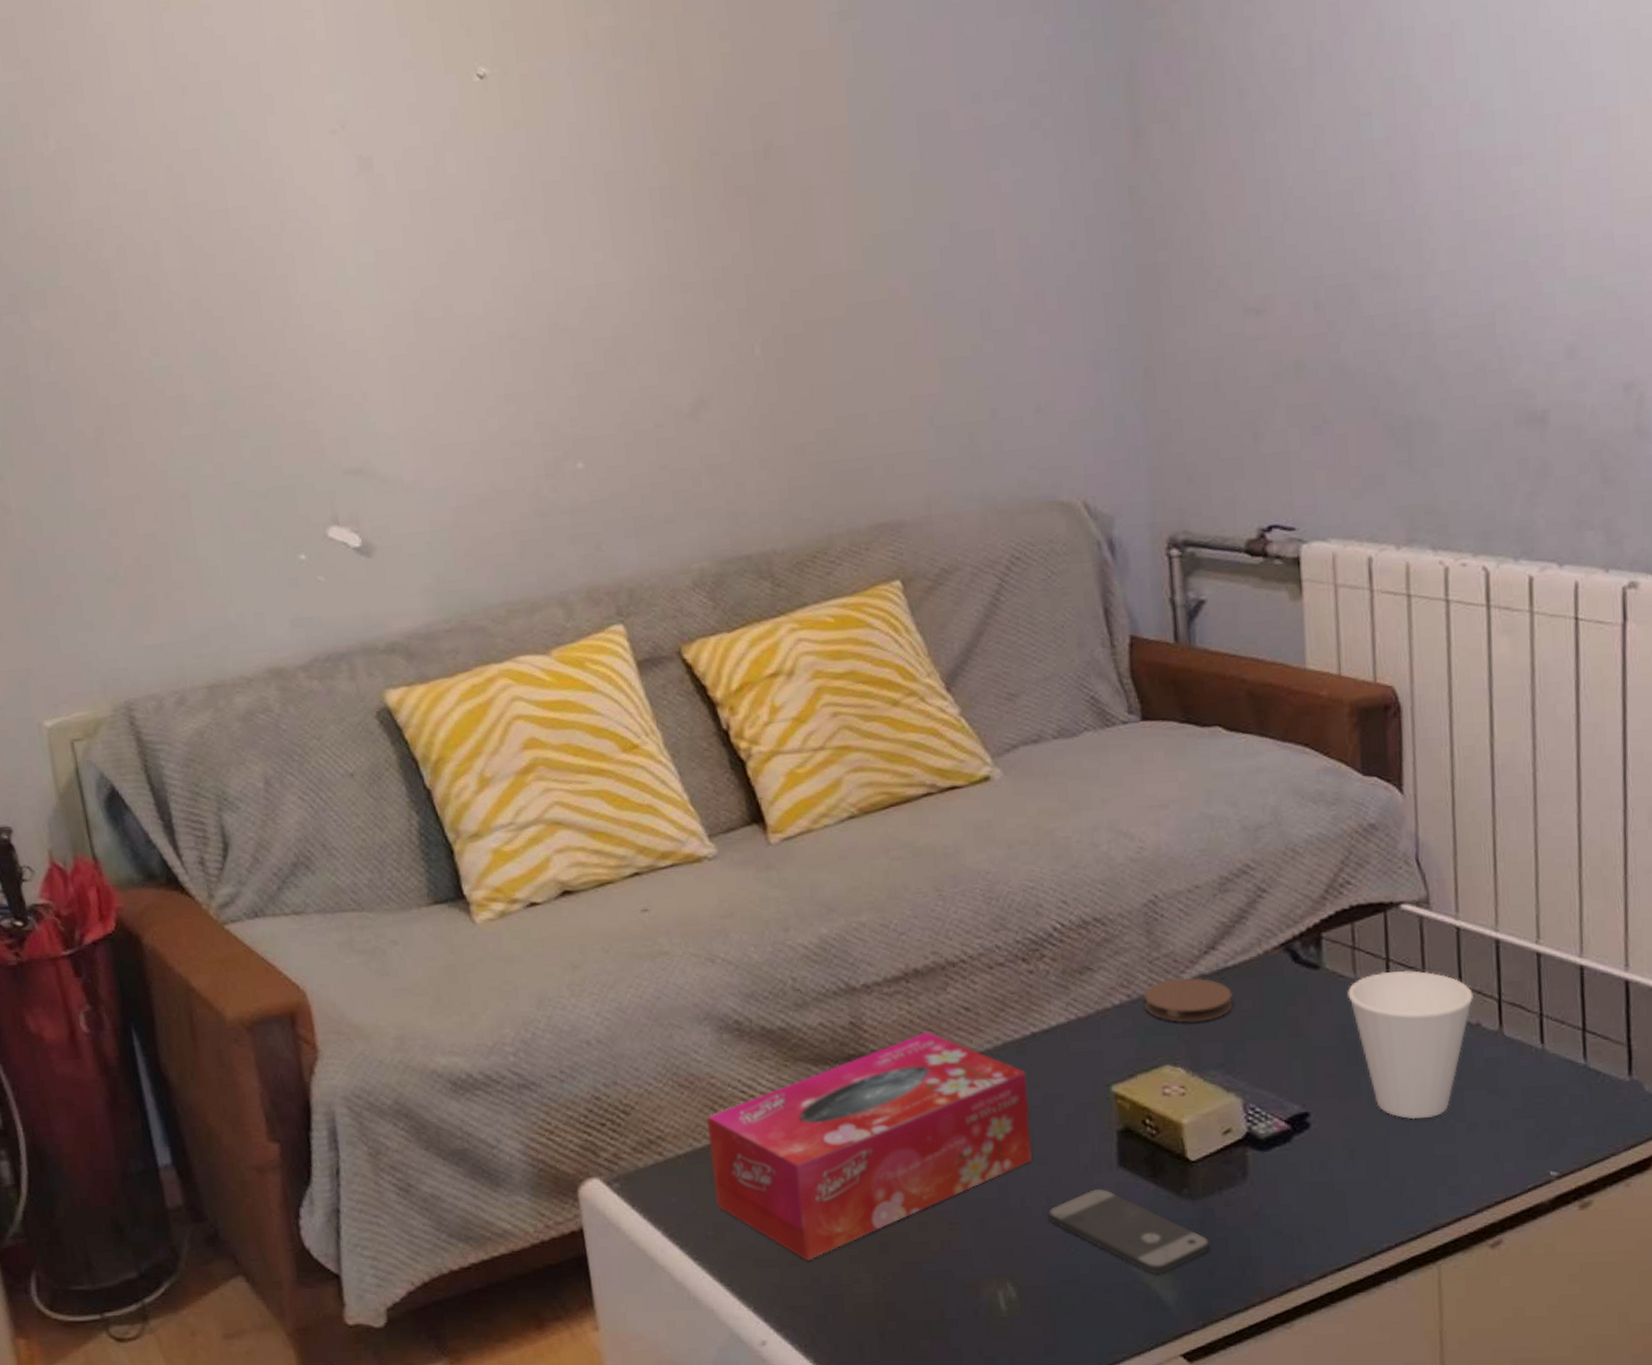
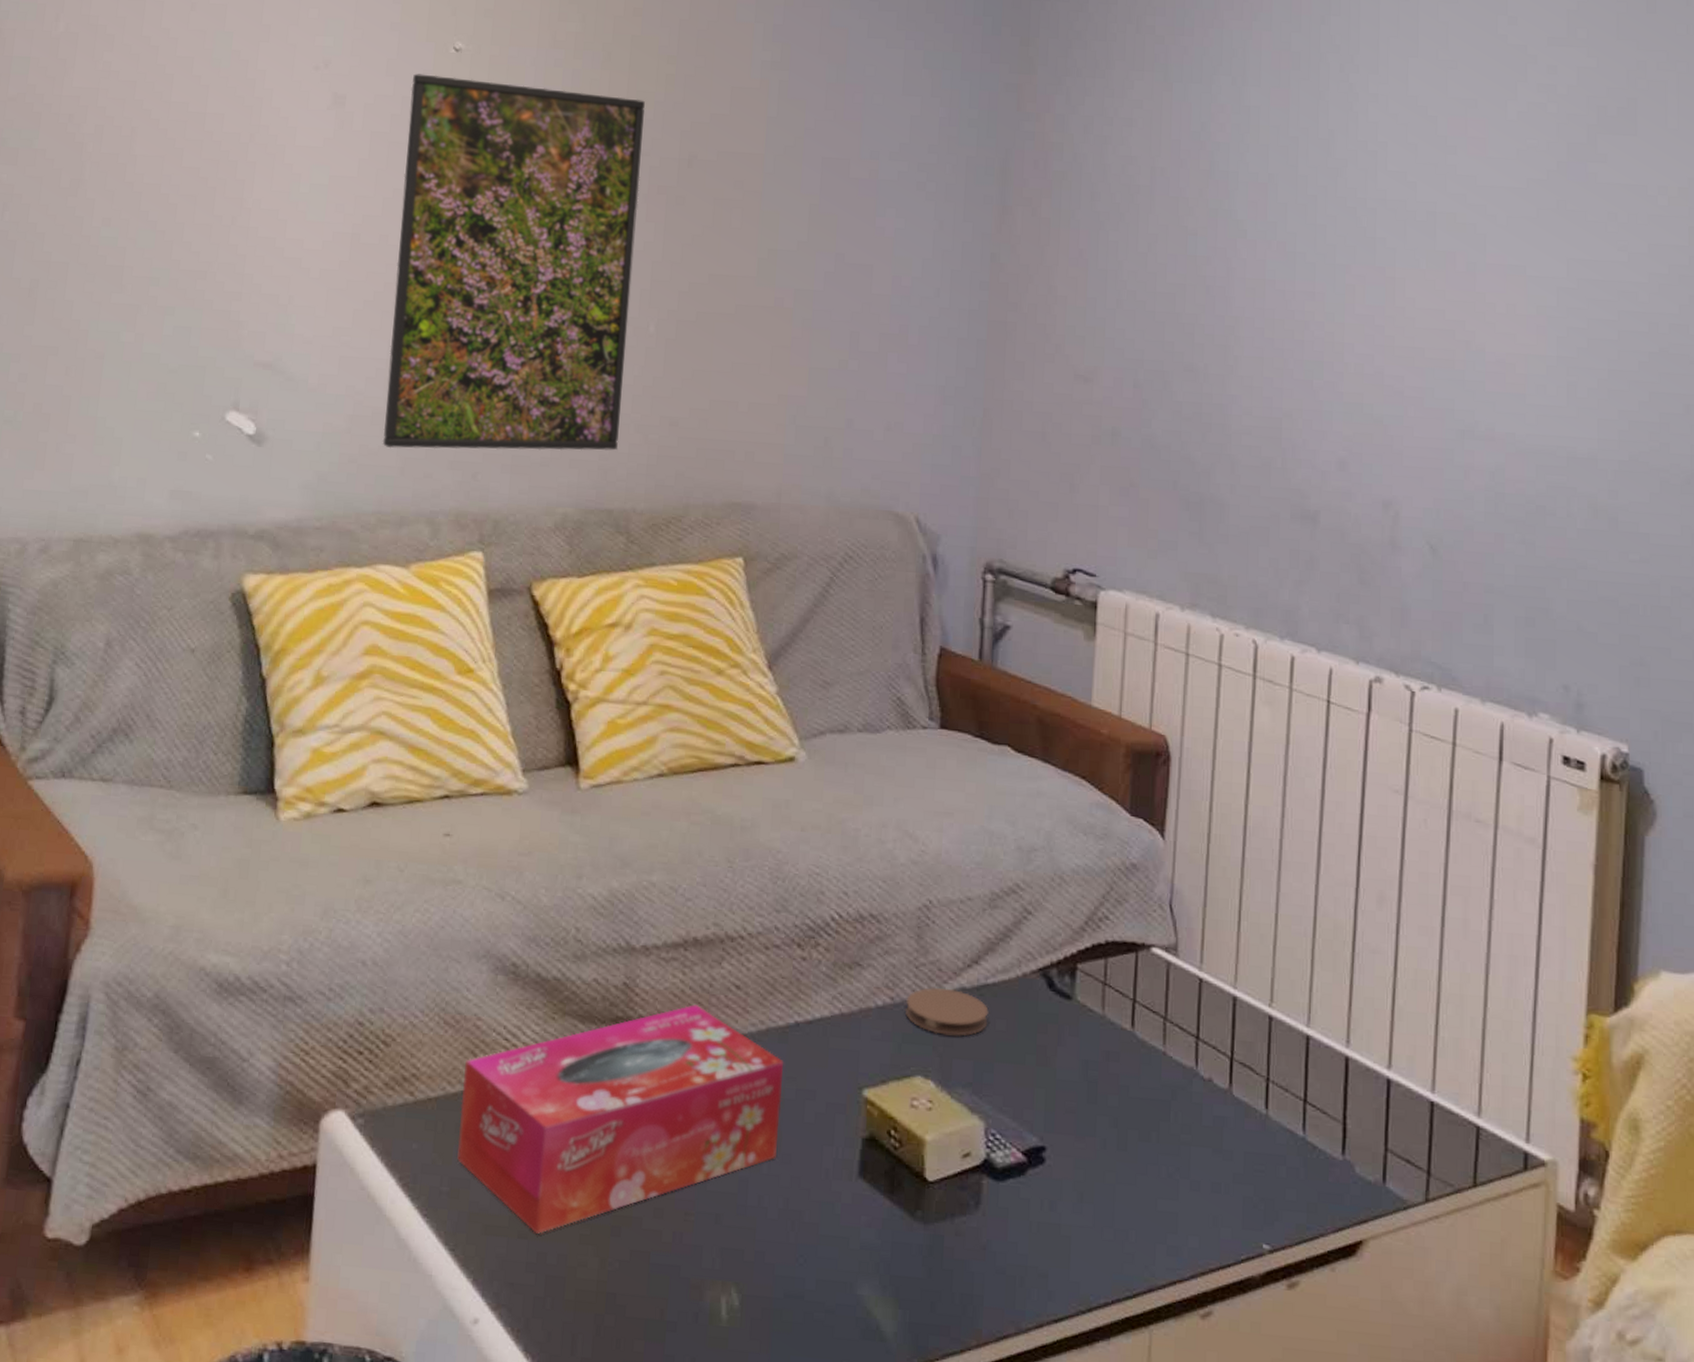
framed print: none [440,90,744,535] -> present [382,73,646,451]
smartphone: present [1047,1189,1211,1273] -> none [782,1197,936,1300]
cup: present [1347,970,1473,1120] -> none [1094,1012,1208,1170]

